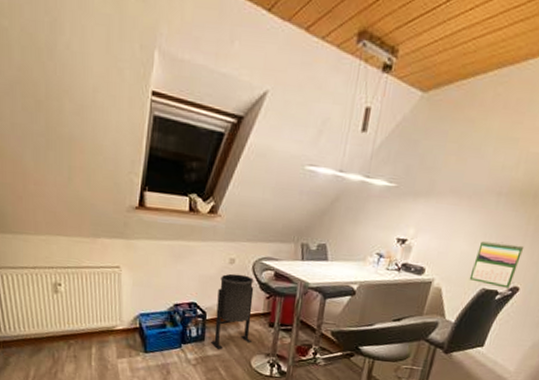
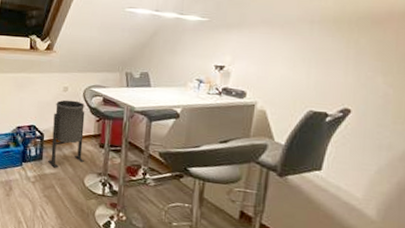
calendar: present [469,240,525,288] -> none [294,64,348,110]

